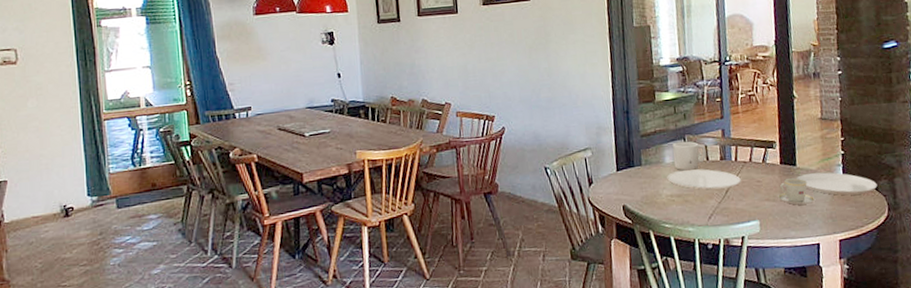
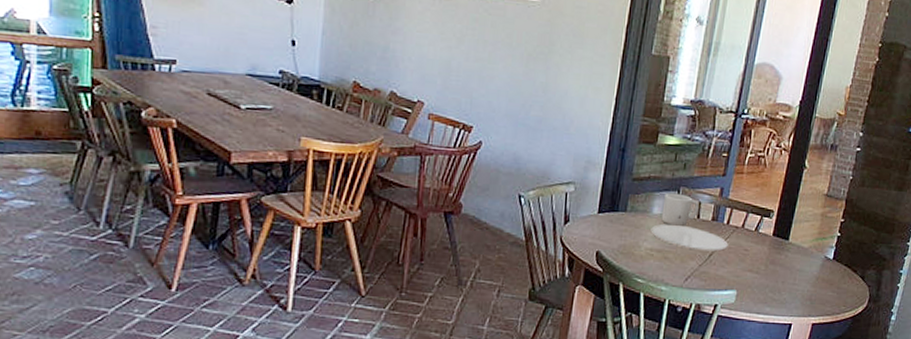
teacup: present [778,178,816,205] -> none [762,252,800,282]
plate: present [796,172,878,196] -> none [786,250,865,281]

